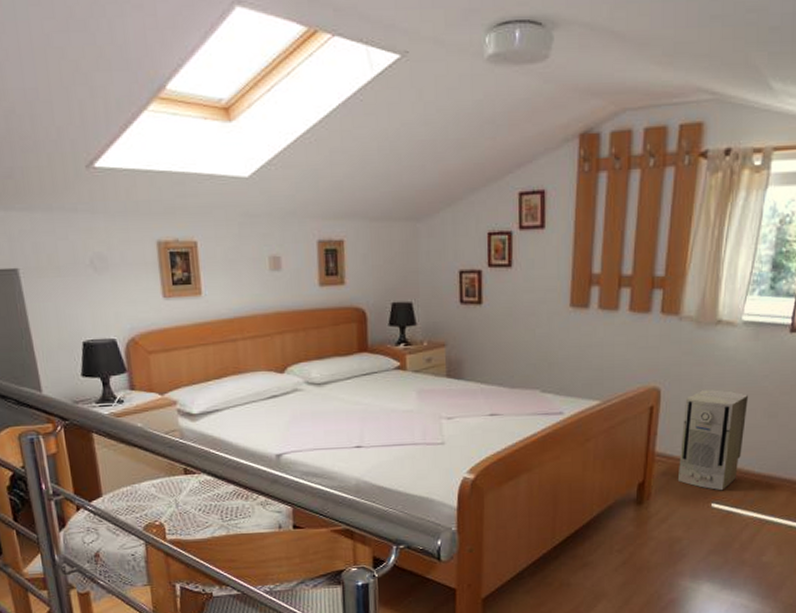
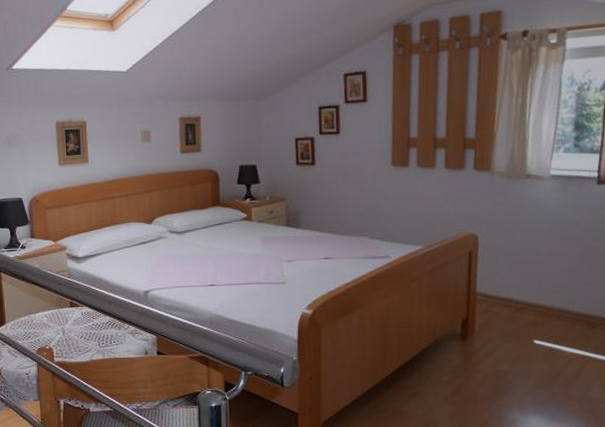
air purifier: present [677,389,748,491] -> none [499,236,562,329]

